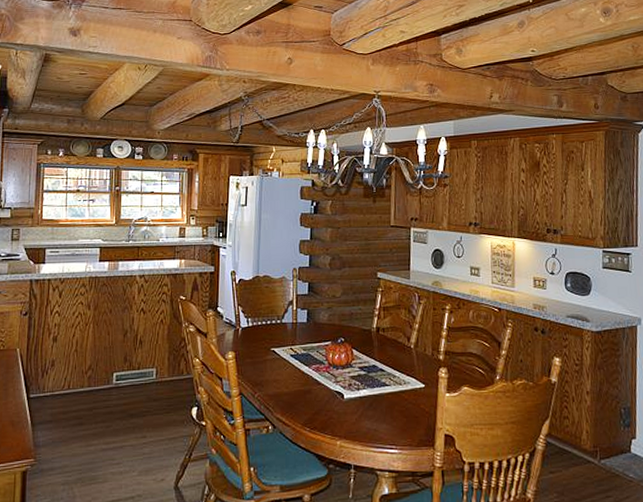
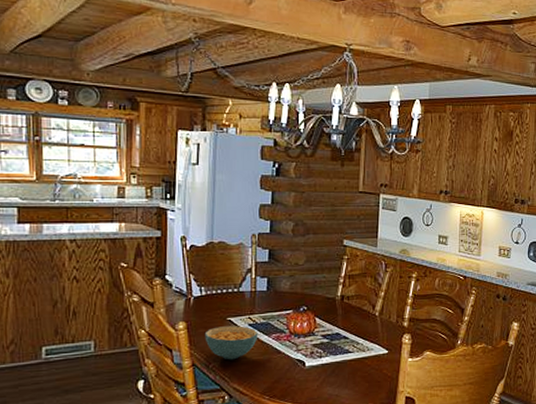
cereal bowl: none [251,356,300,390] -> present [204,326,258,360]

